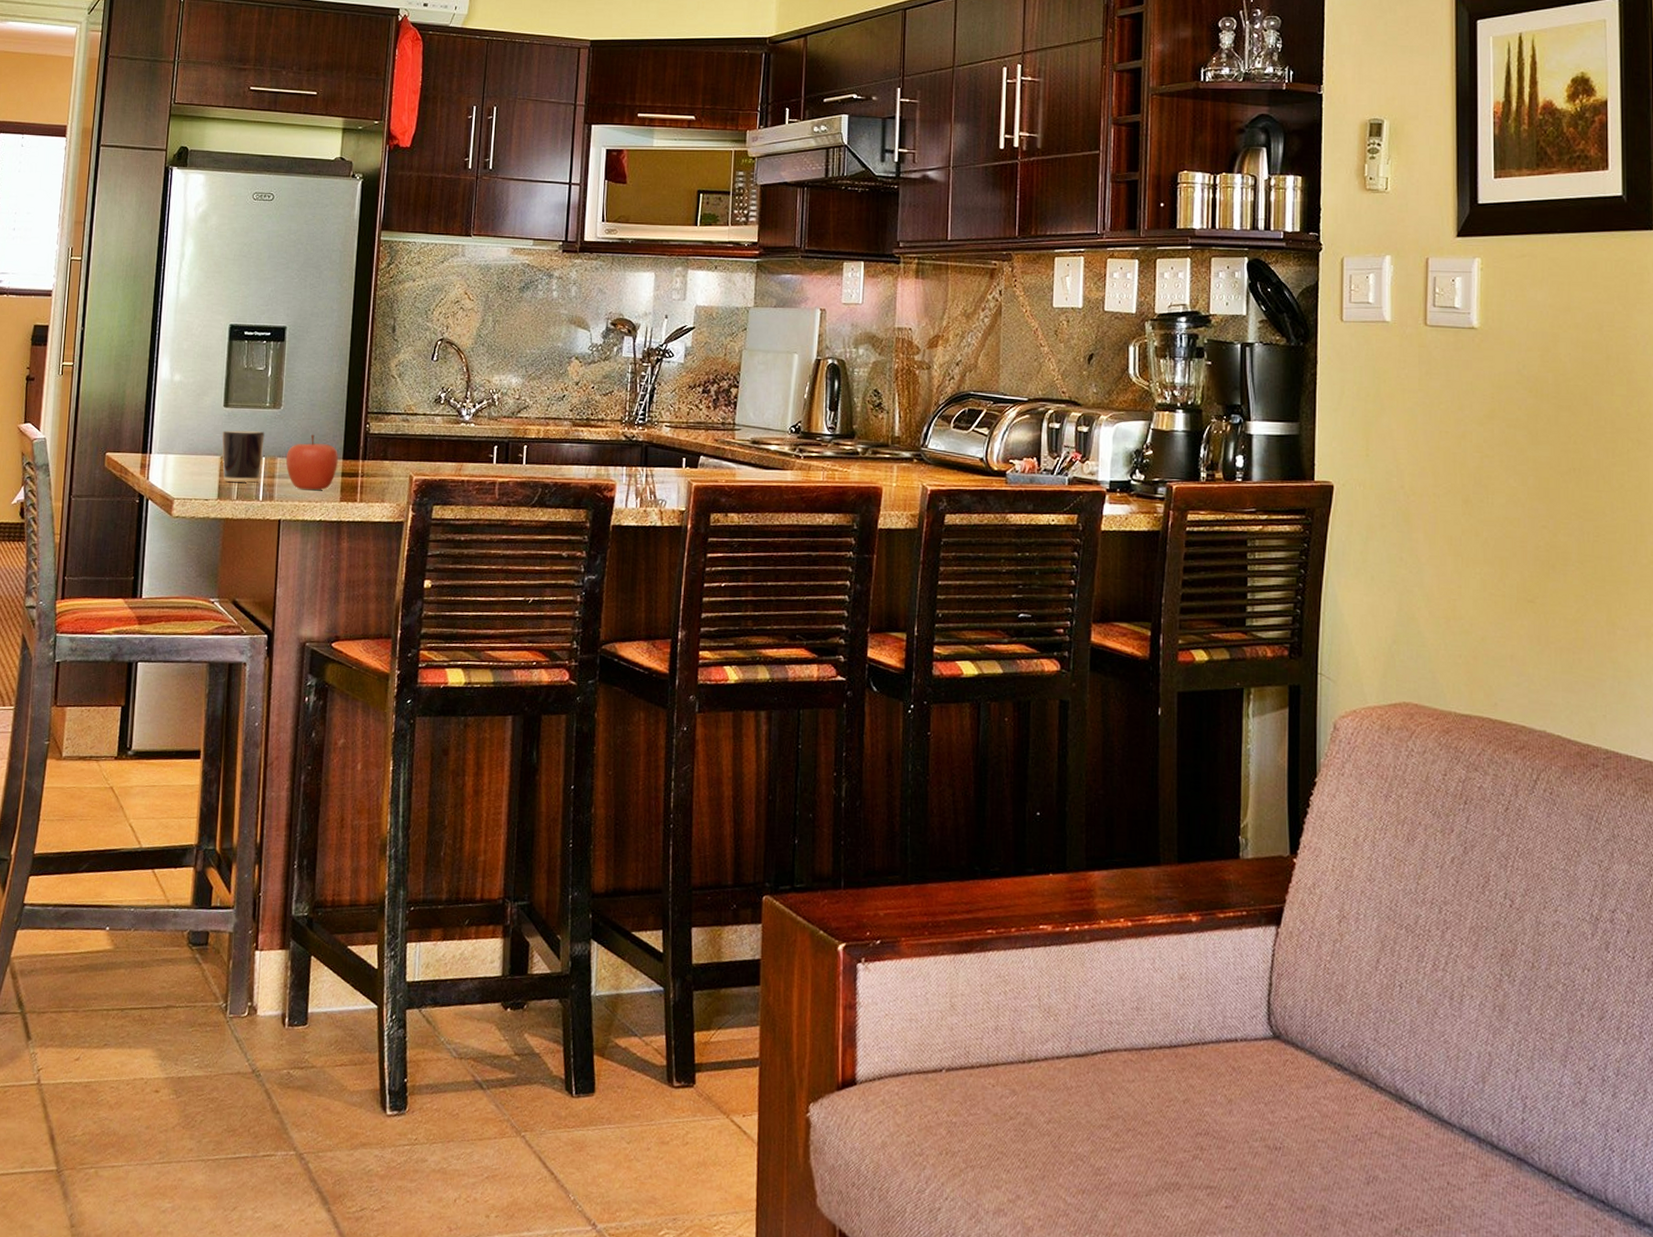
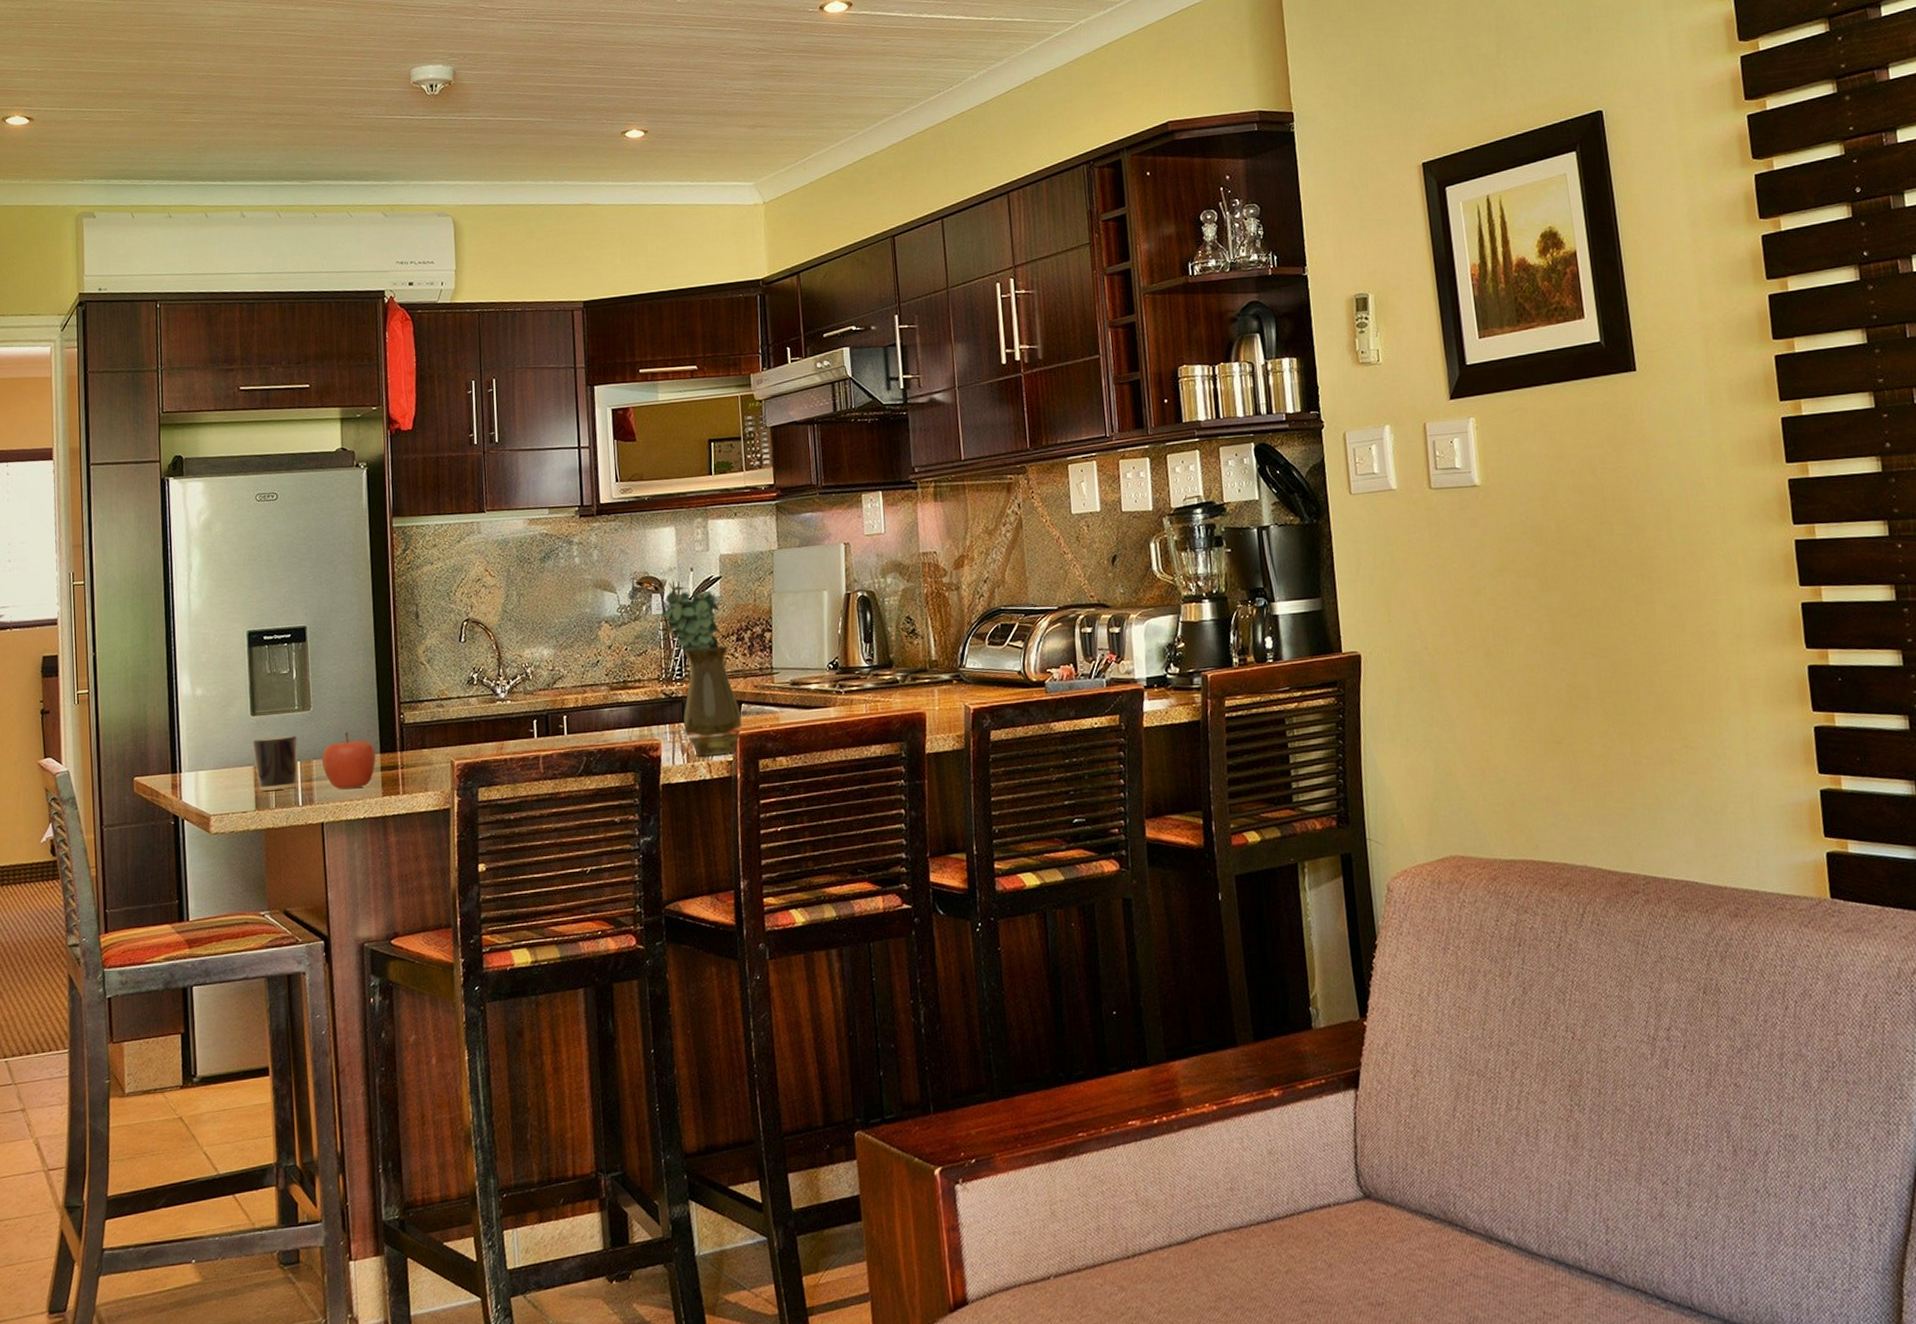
vase: none [631,327,699,504] -> present [661,582,742,757]

